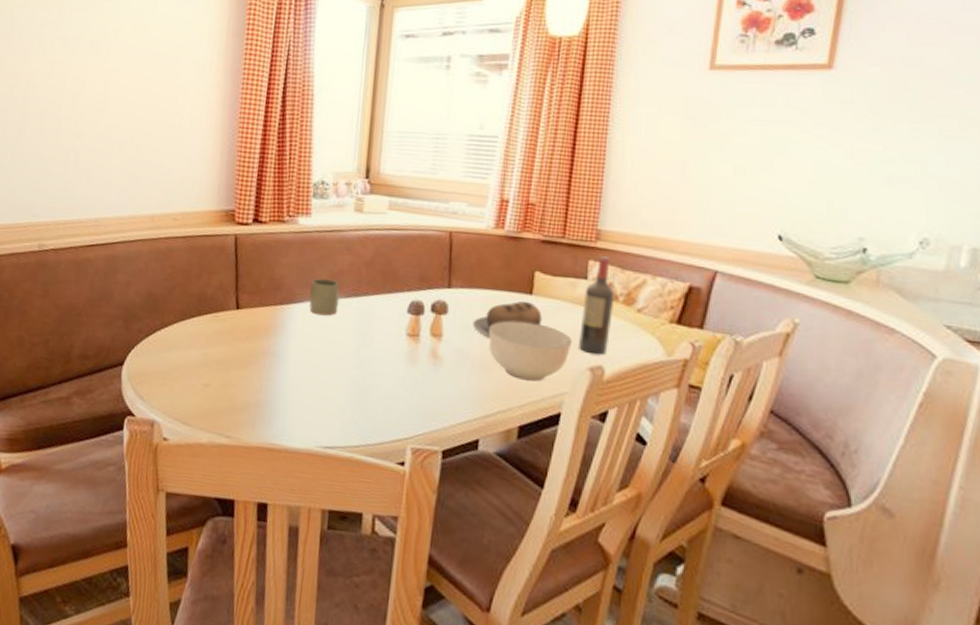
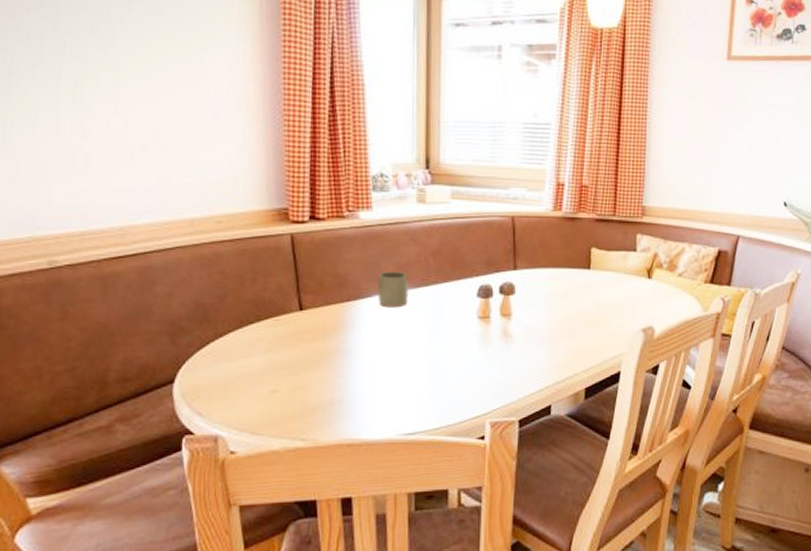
bread: present [473,300,542,339] -> none [539,275,600,313]
bowl: present [488,320,573,381] -> none [553,295,627,347]
wine bottle: present [579,256,615,354] -> none [632,230,660,316]

